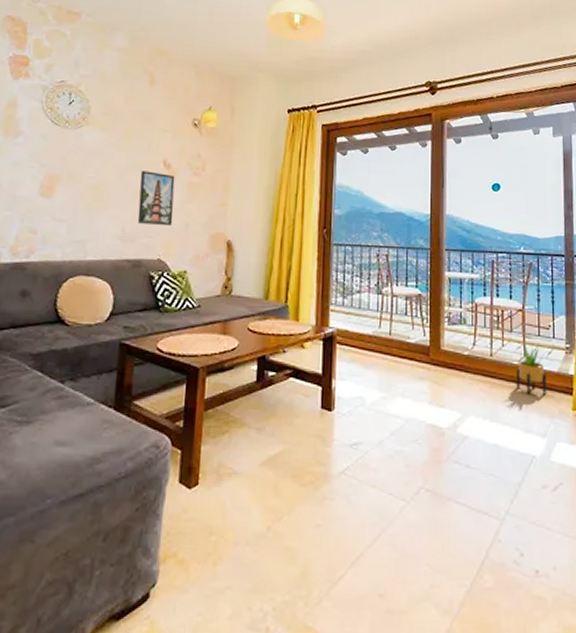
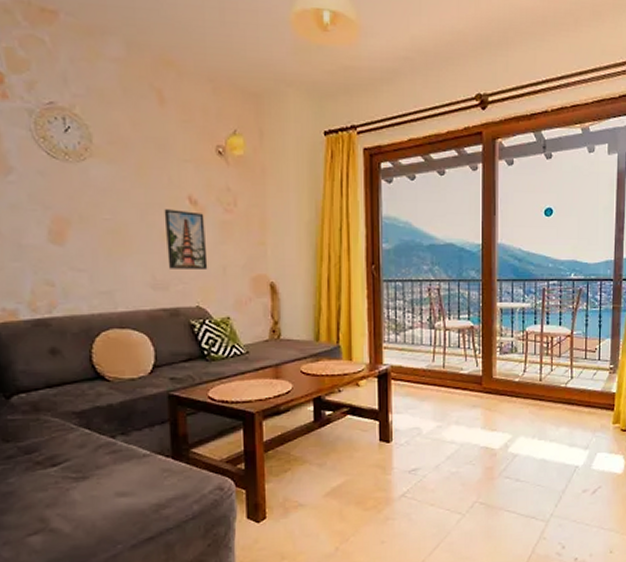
potted plant: present [515,343,547,395] -> none [563,367,591,413]

